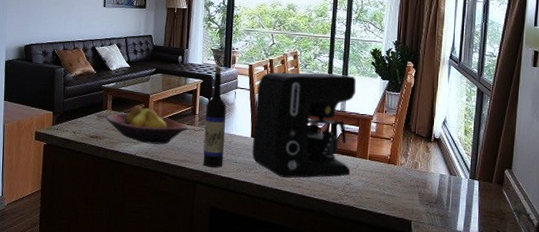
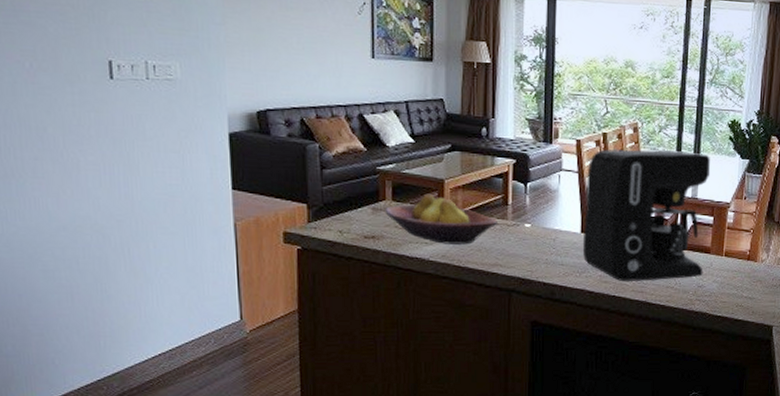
wine bottle: present [203,68,227,168] -> none [520,143,549,272]

